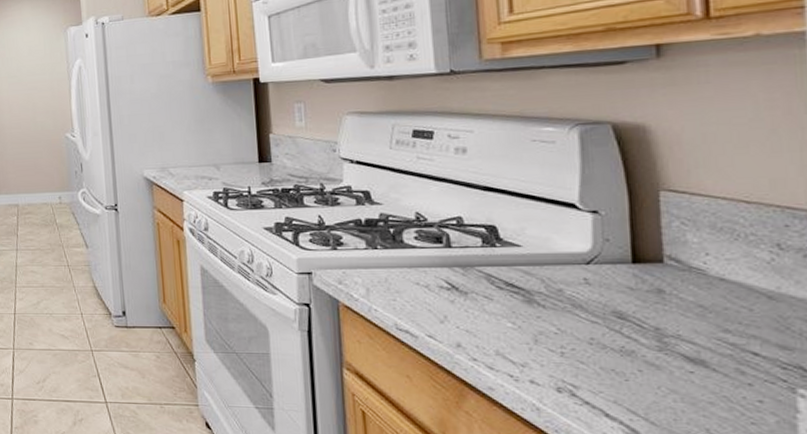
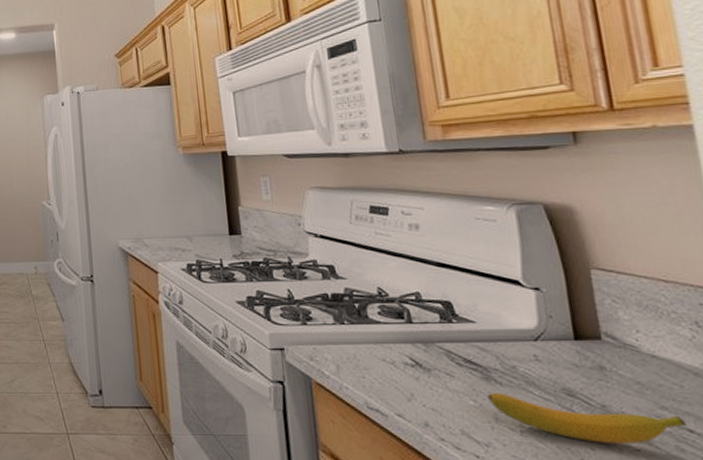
banana: none [527,316,752,367] -> present [487,393,687,445]

